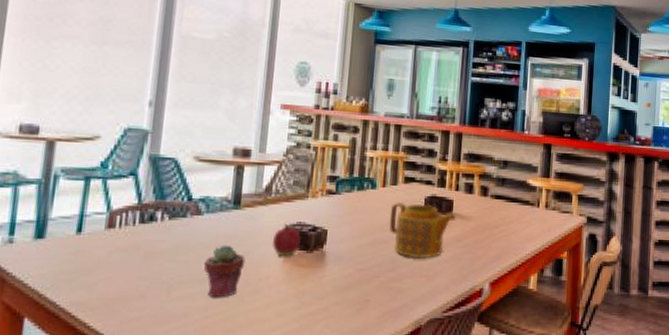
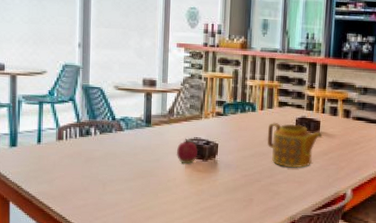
potted succulent: present [203,244,246,297] -> none [127,153,157,193]

